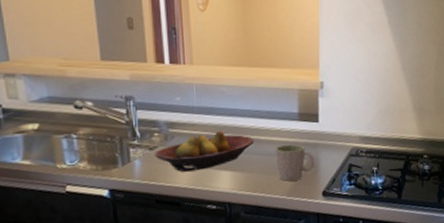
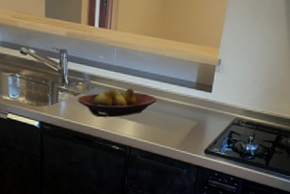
mug: present [274,144,314,181] -> none [172,106,203,137]

